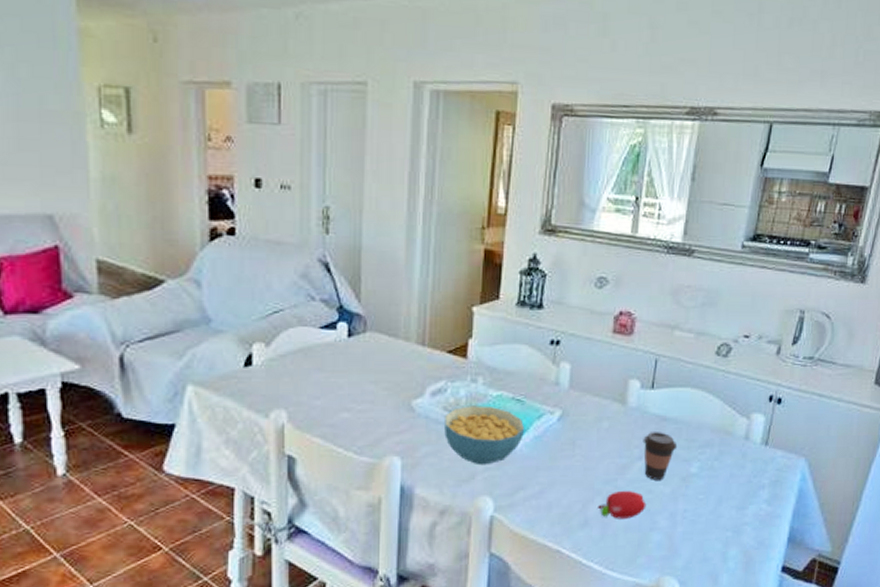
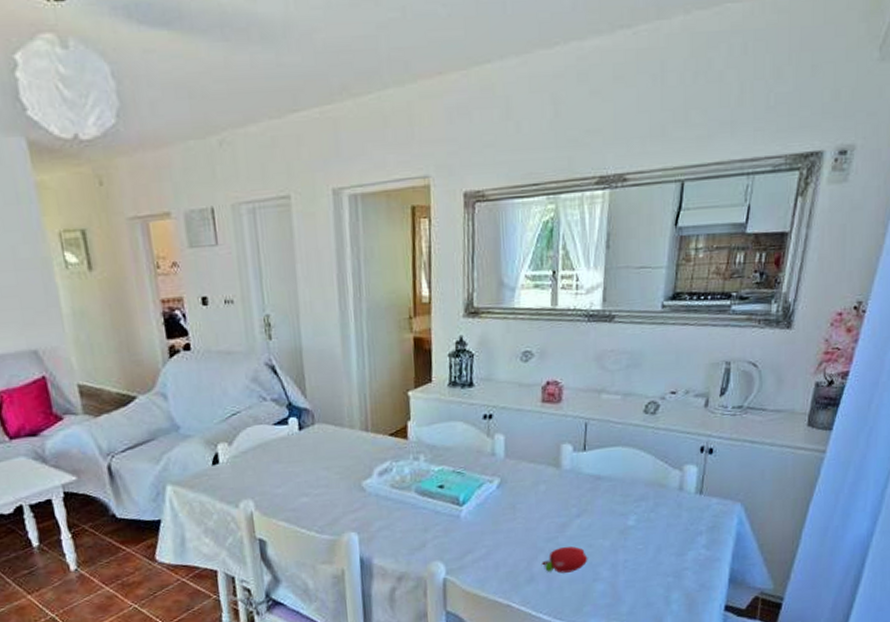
cereal bowl: present [443,405,525,466] -> none [392,480,468,534]
coffee cup: present [643,432,678,480] -> none [579,490,614,535]

